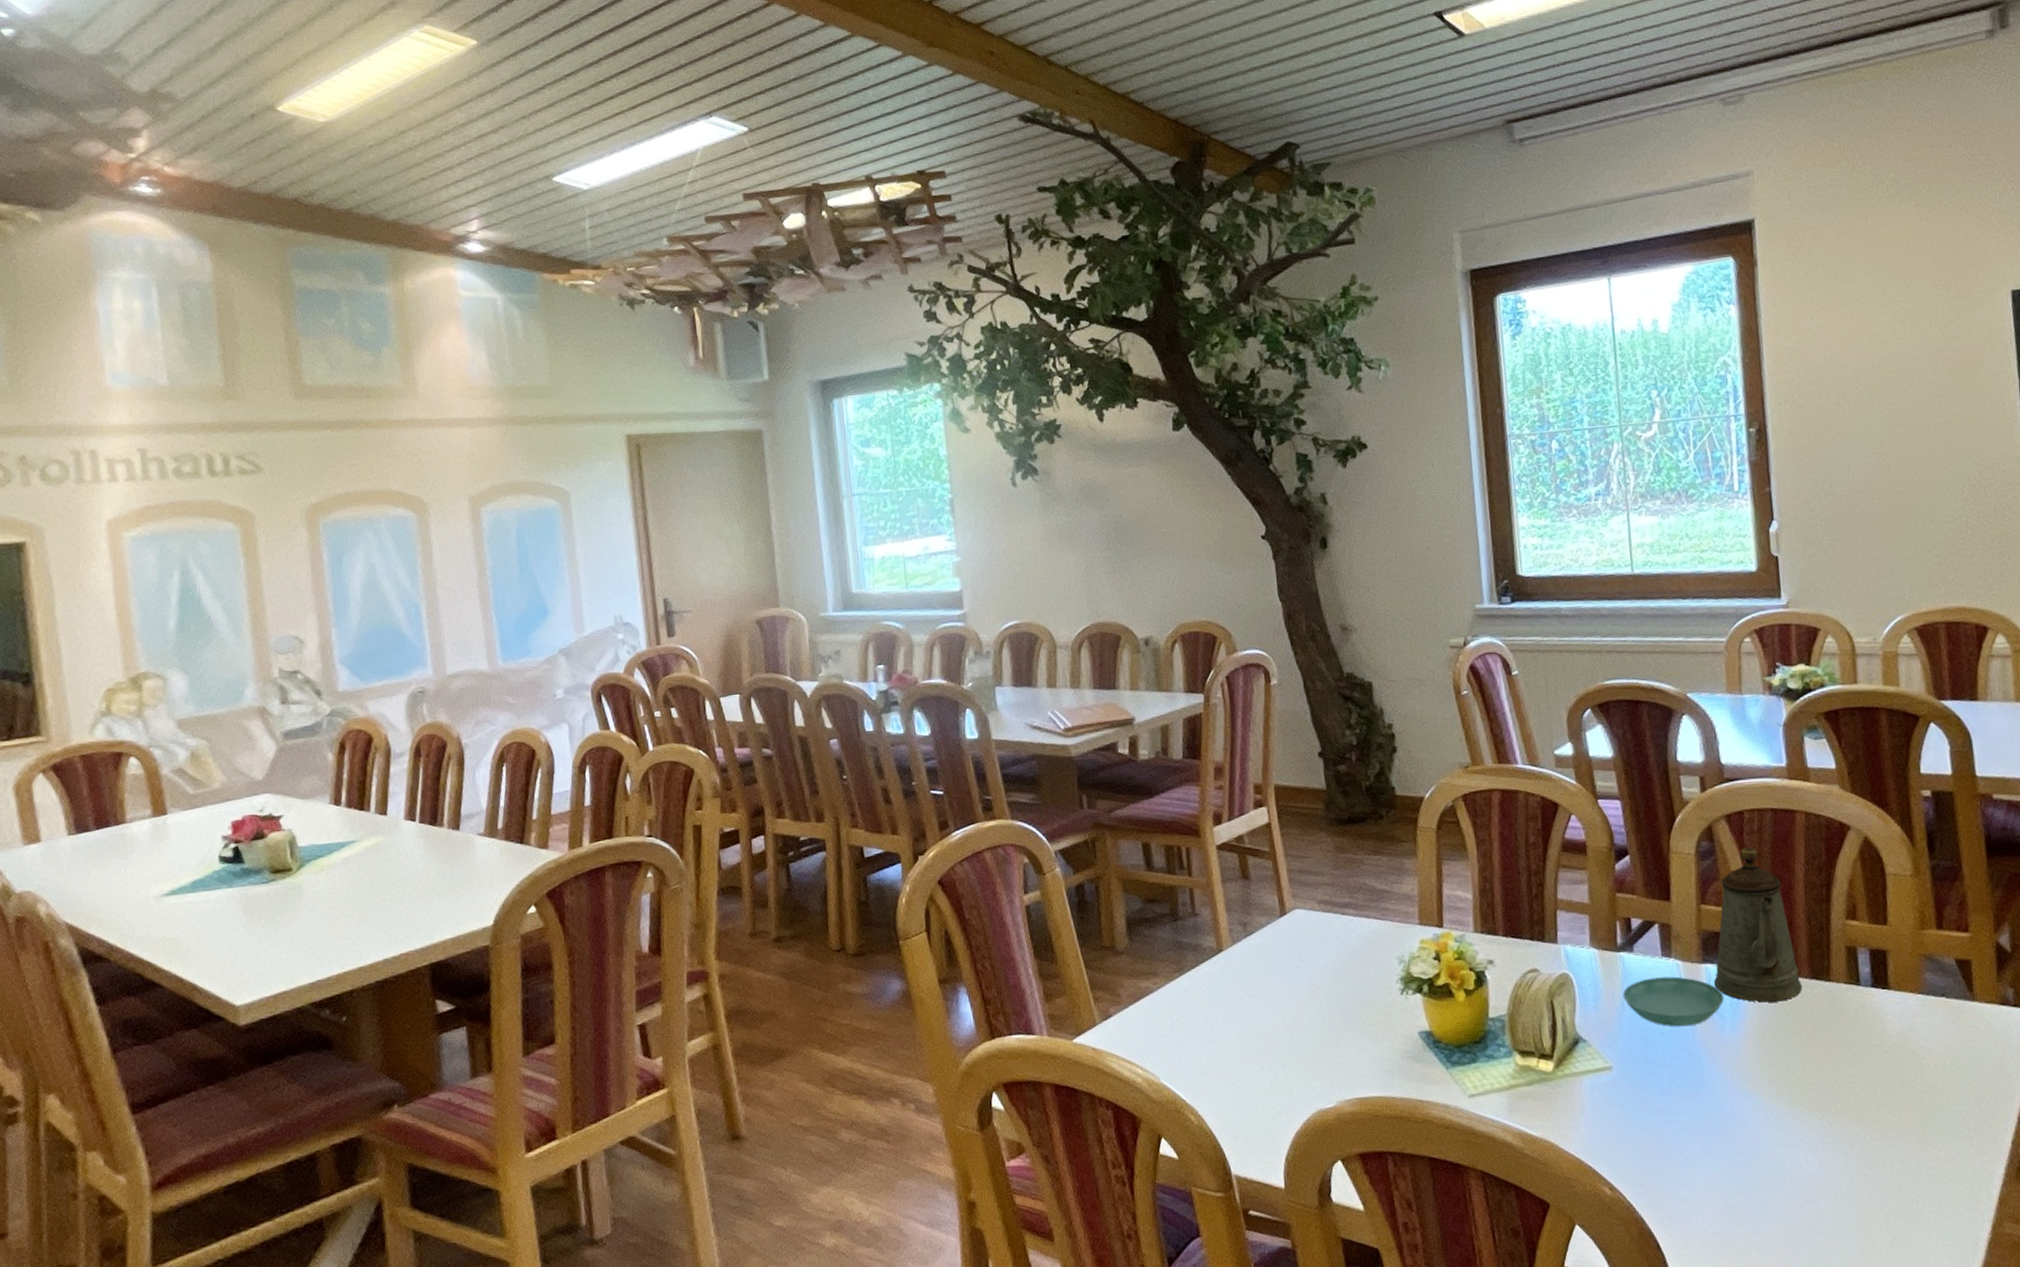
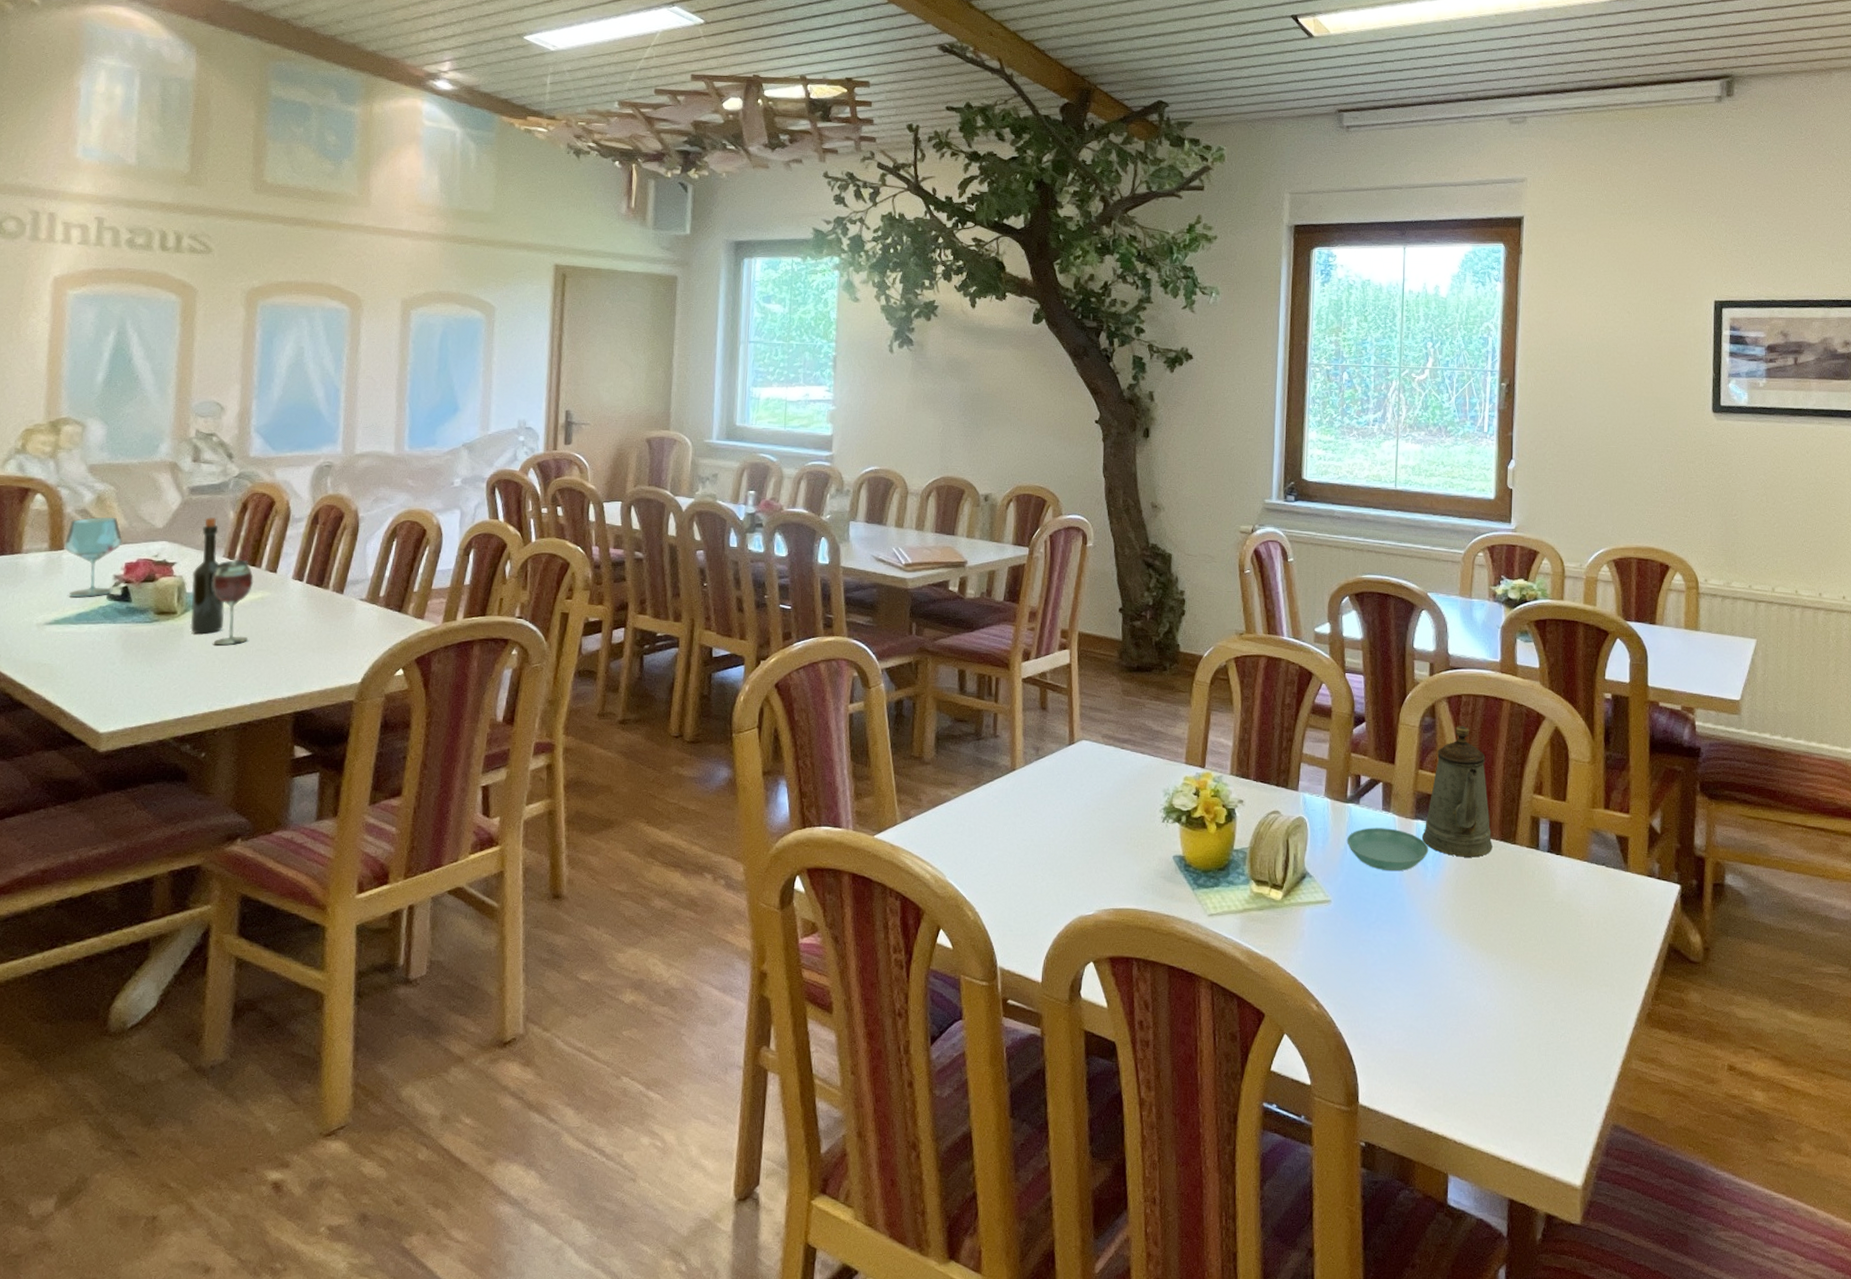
wine glass: none [166,774,226,864] -> present [63,517,123,597]
wine bottle: none [300,761,342,890] -> present [190,516,225,635]
wineglass: none [322,805,369,900] -> present [212,560,254,646]

